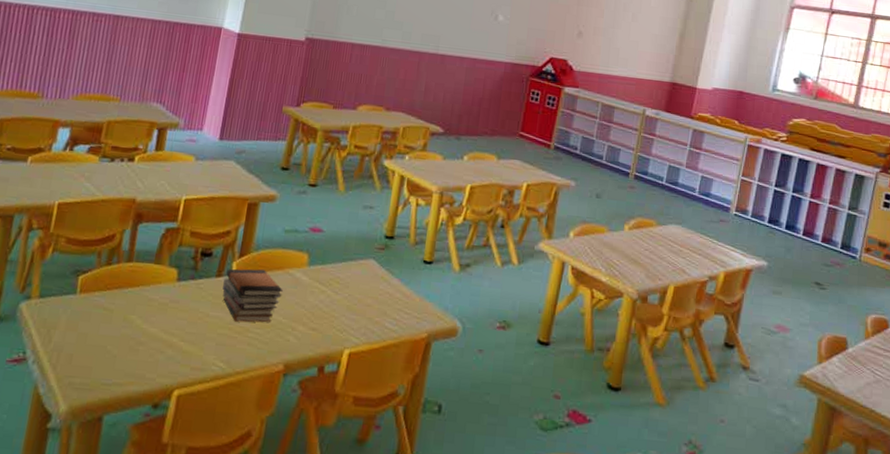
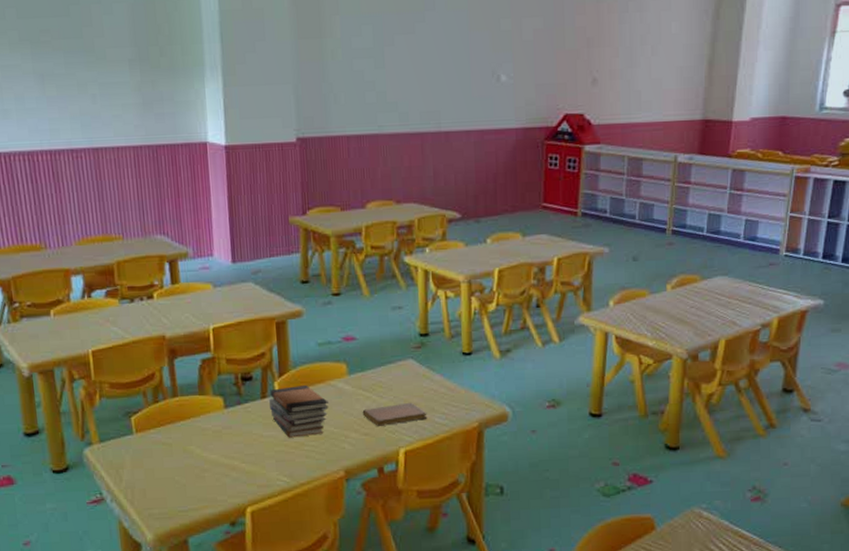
notebook: none [314,302,379,324] -> present [362,402,427,426]

